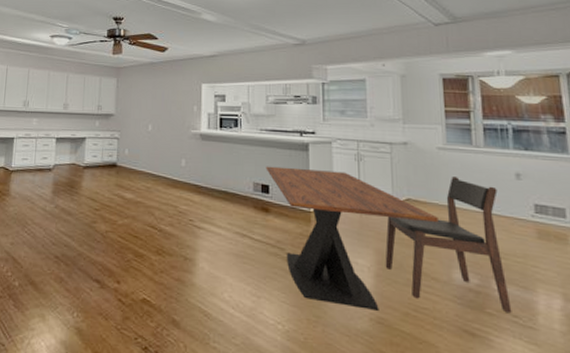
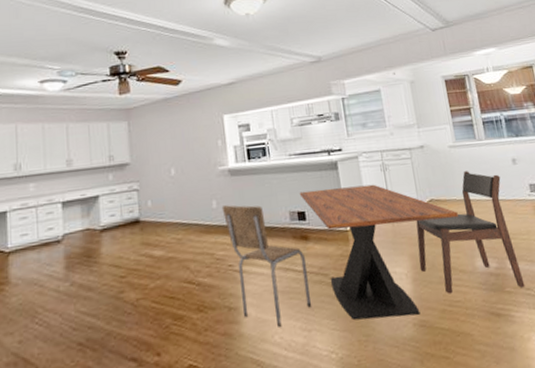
dining chair: none [189,165,263,286] -> present [221,205,311,327]

